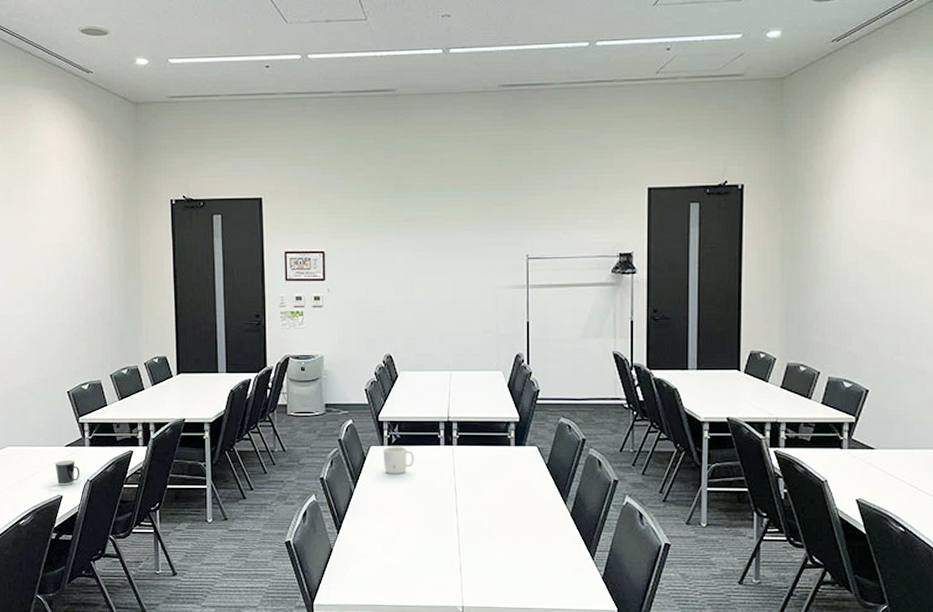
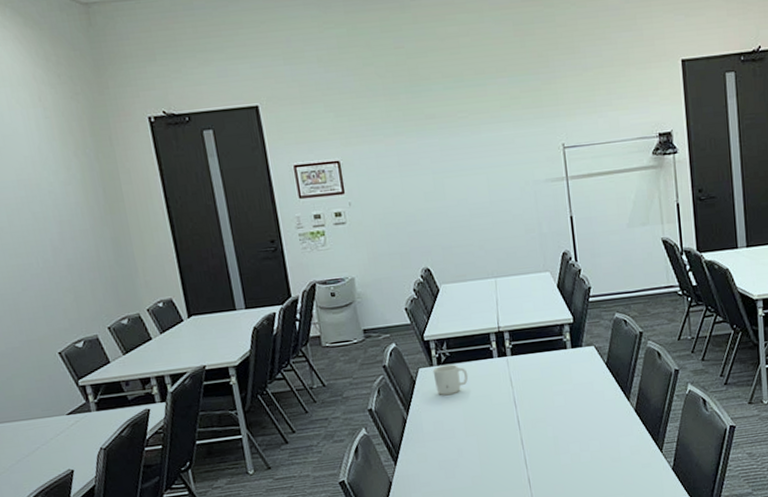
mug: present [55,459,81,486] -> none [57,428,91,459]

